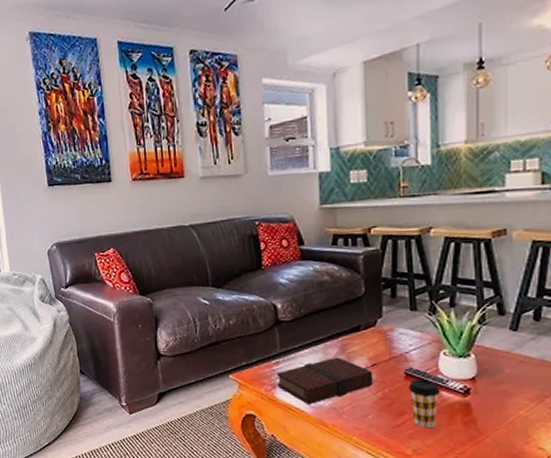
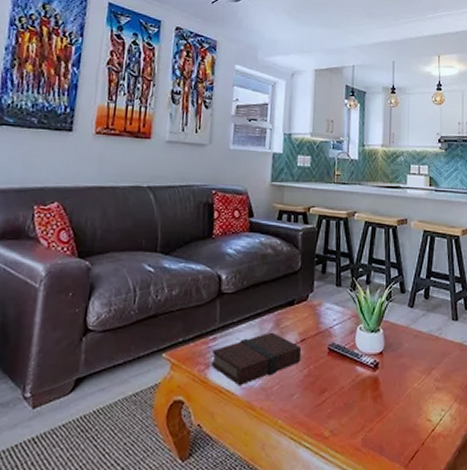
coffee cup: present [408,380,440,429] -> none [330,355,356,406]

